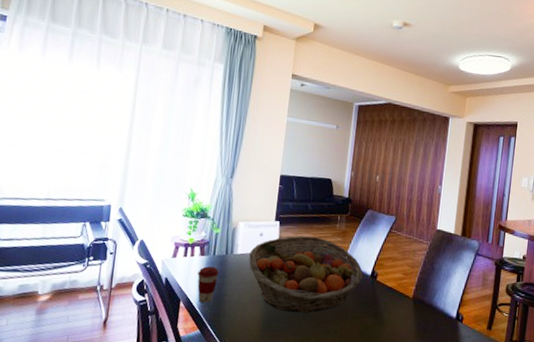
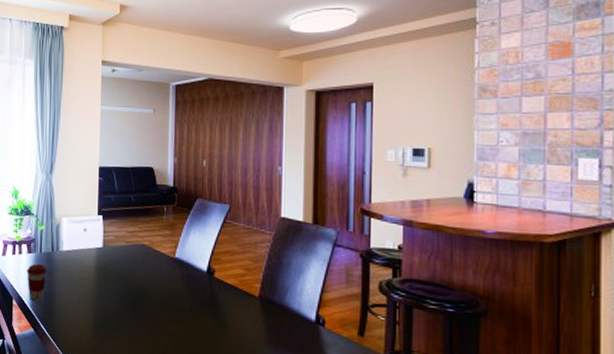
fruit basket: present [248,236,363,313] -> none [75,229,197,313]

